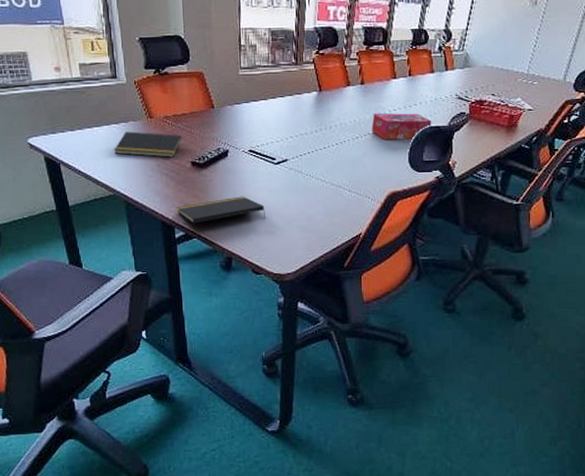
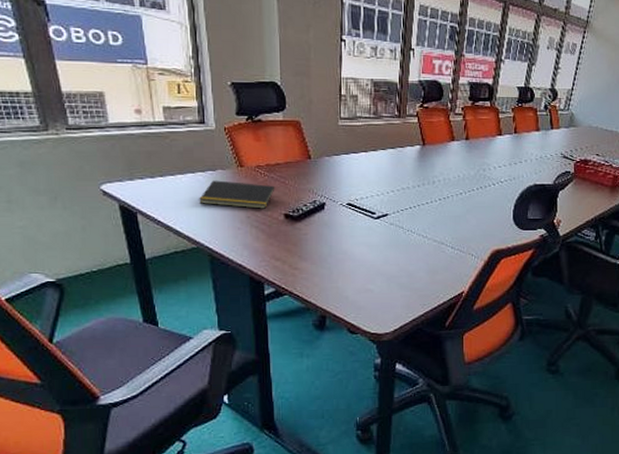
notepad: present [176,196,265,224] -> none [266,251,363,280]
tissue box: present [371,113,432,140] -> none [476,169,537,196]

